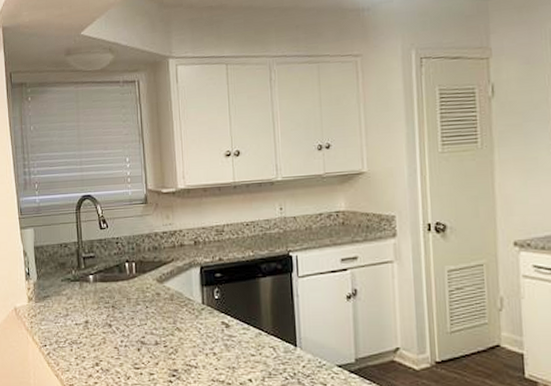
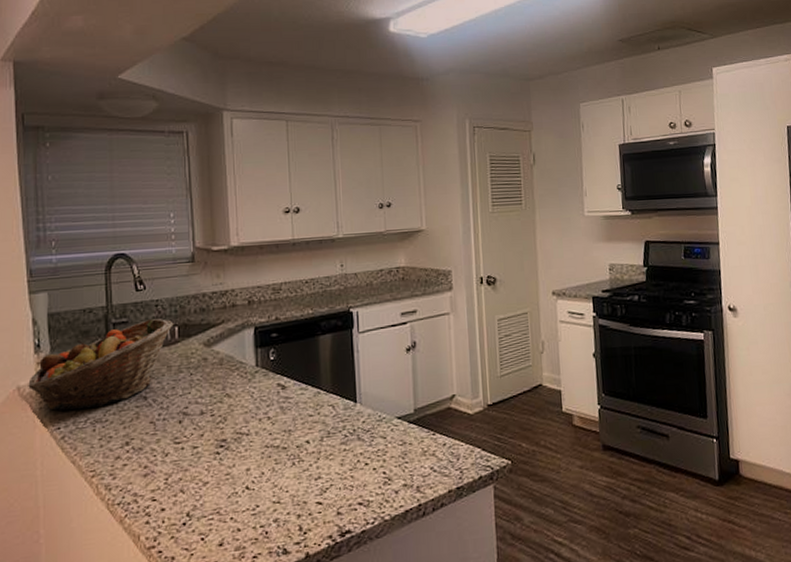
fruit basket: none [22,254,131,331] -> present [28,318,174,411]

